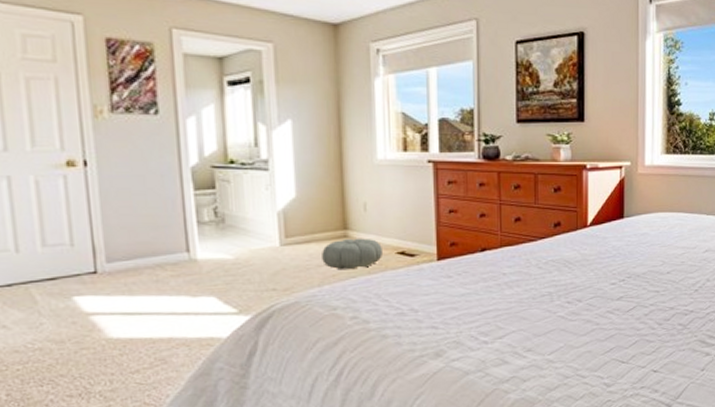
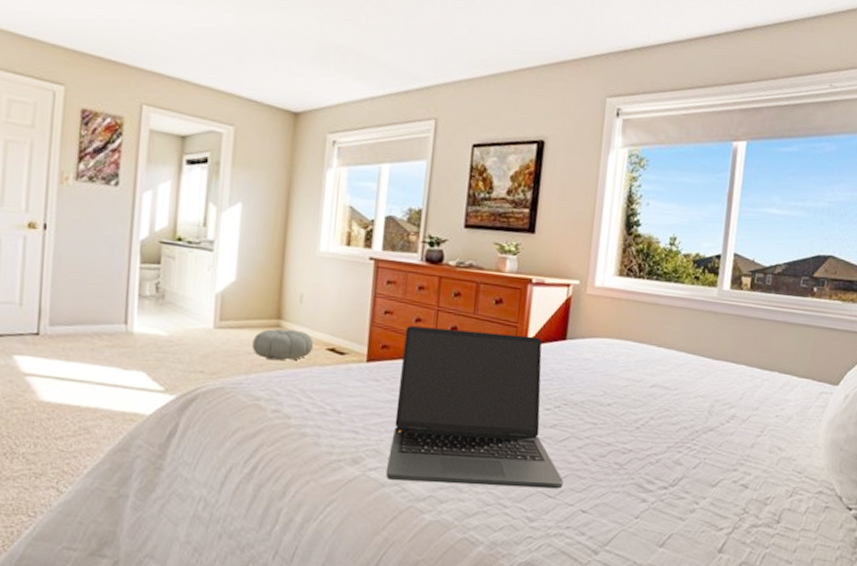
laptop: none [468,218,634,367] -> present [385,326,564,489]

